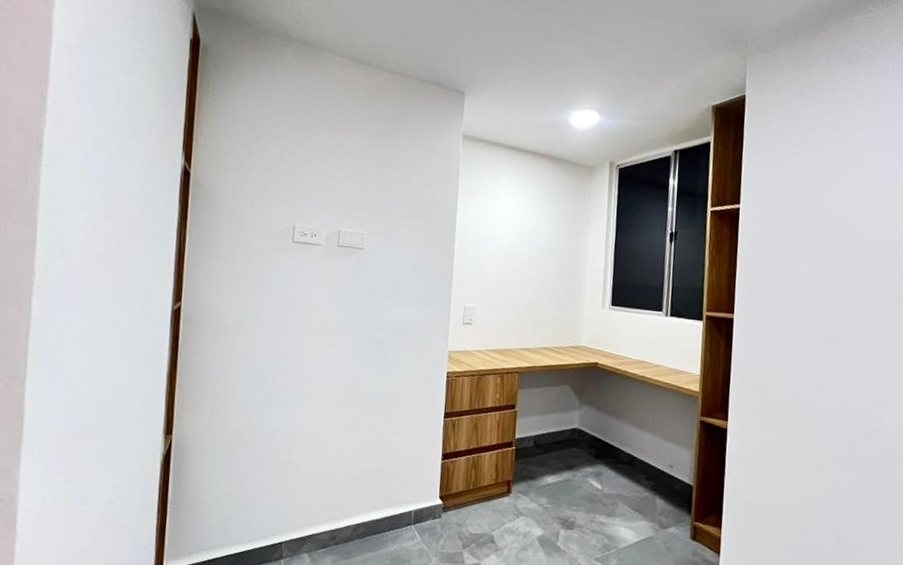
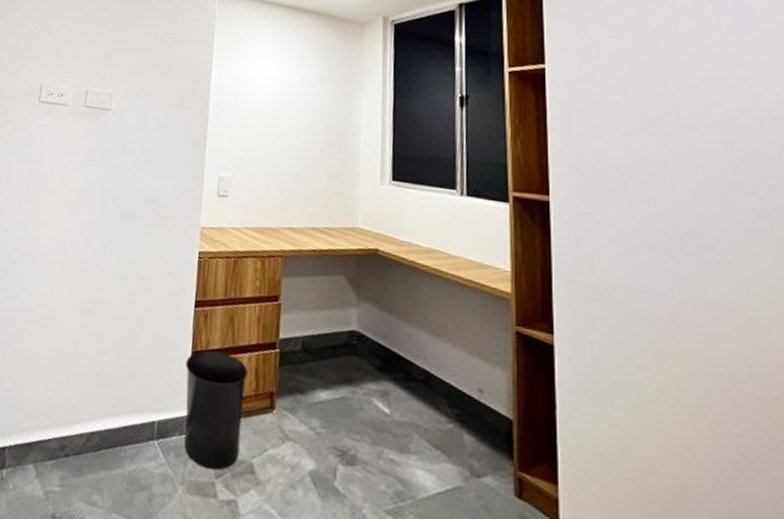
waste bin: none [436,452,489,543] -> present [184,350,248,470]

